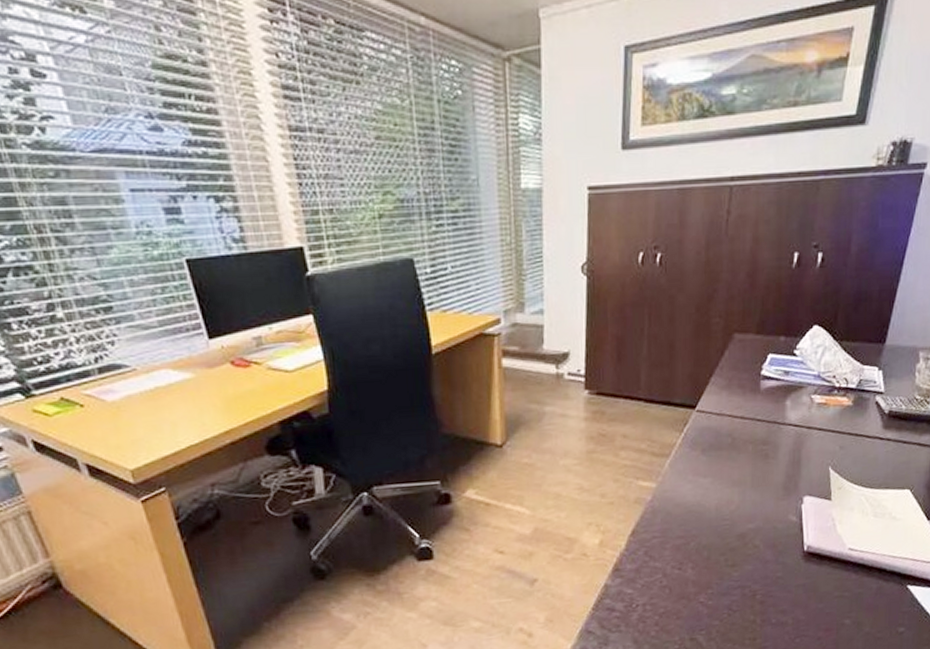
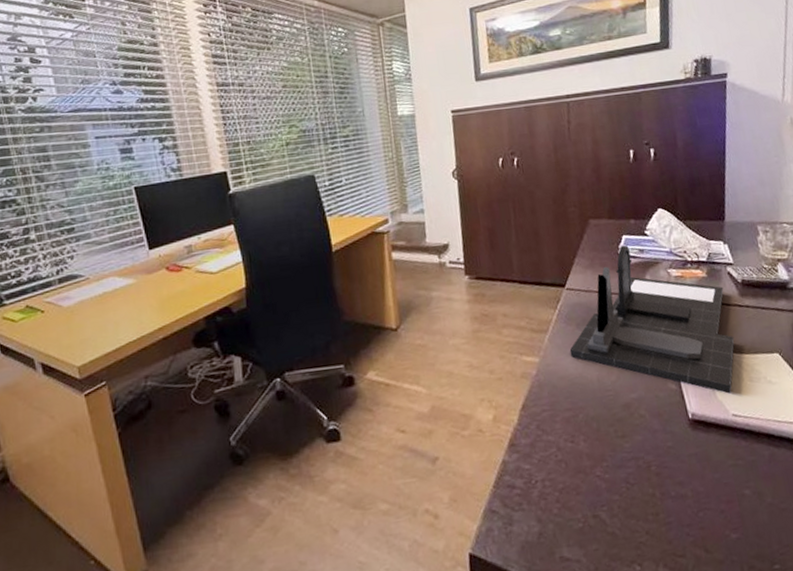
desk organizer: none [690,365,868,528] -> present [569,245,735,394]

